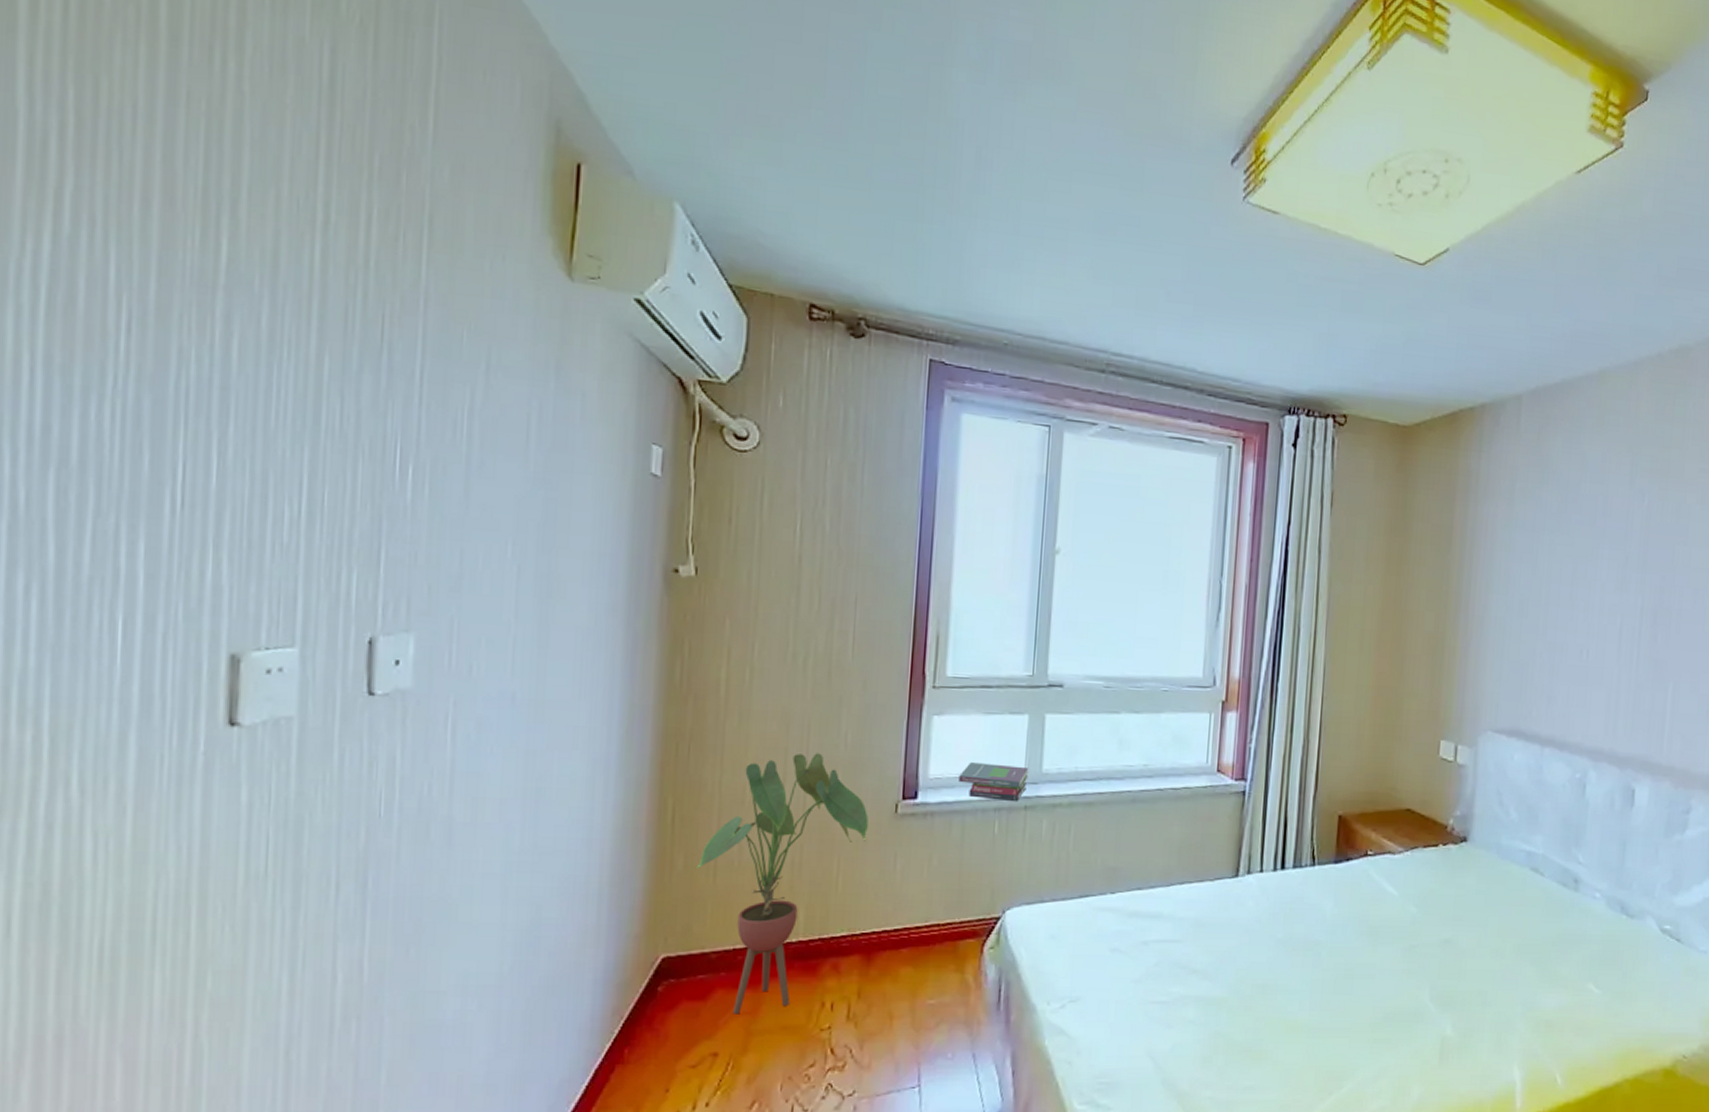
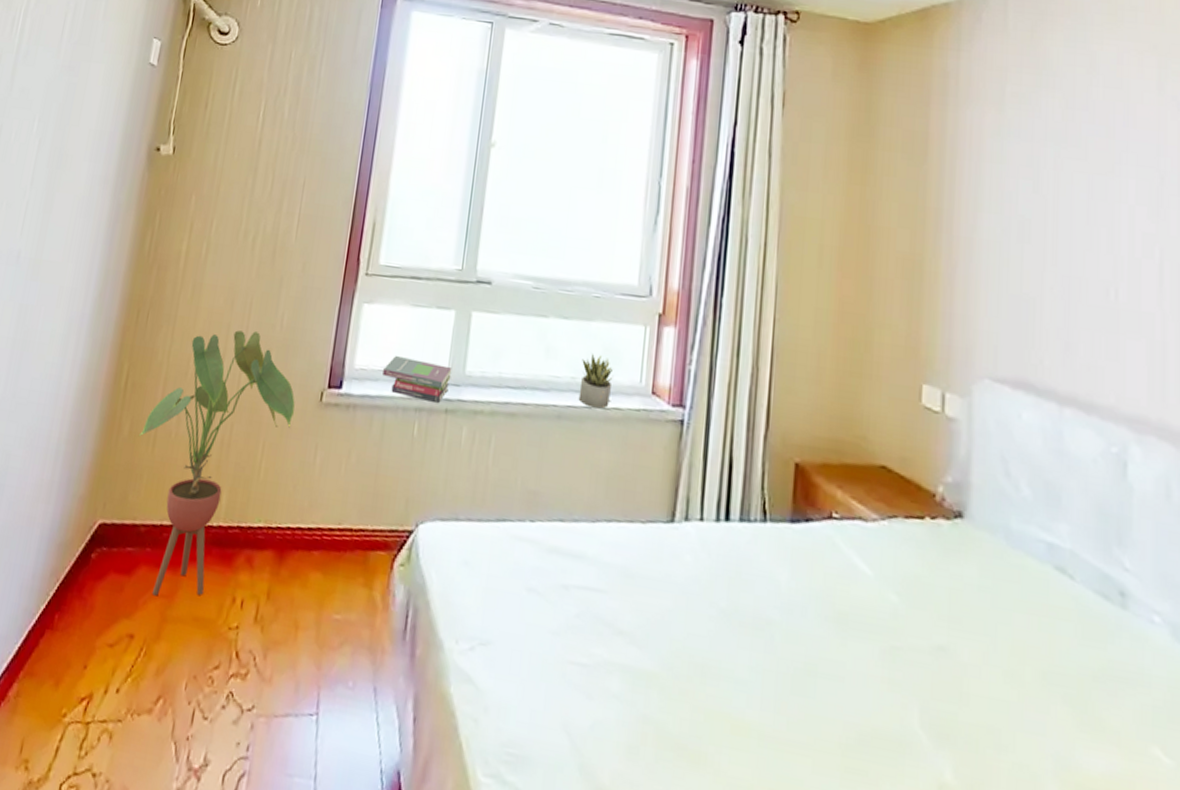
succulent plant: none [1151,742,1182,790] -> present [578,354,614,409]

